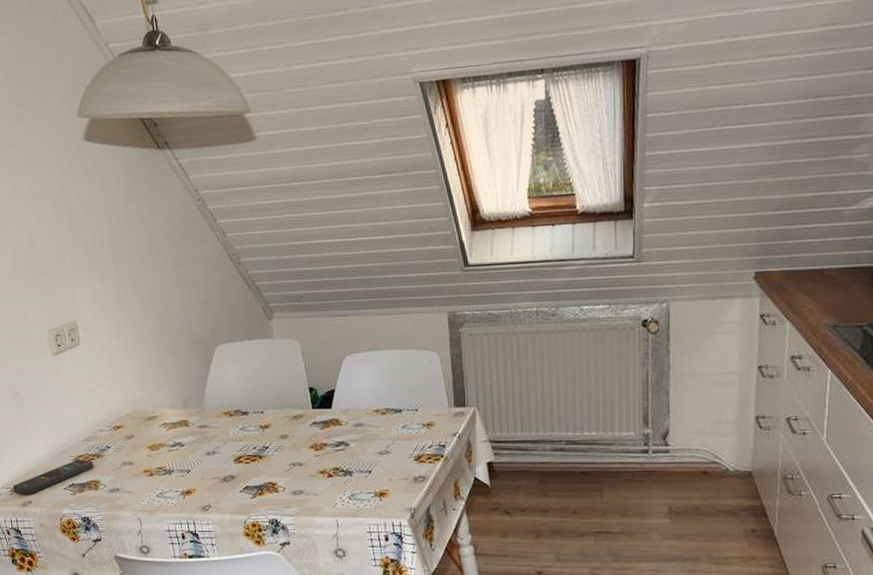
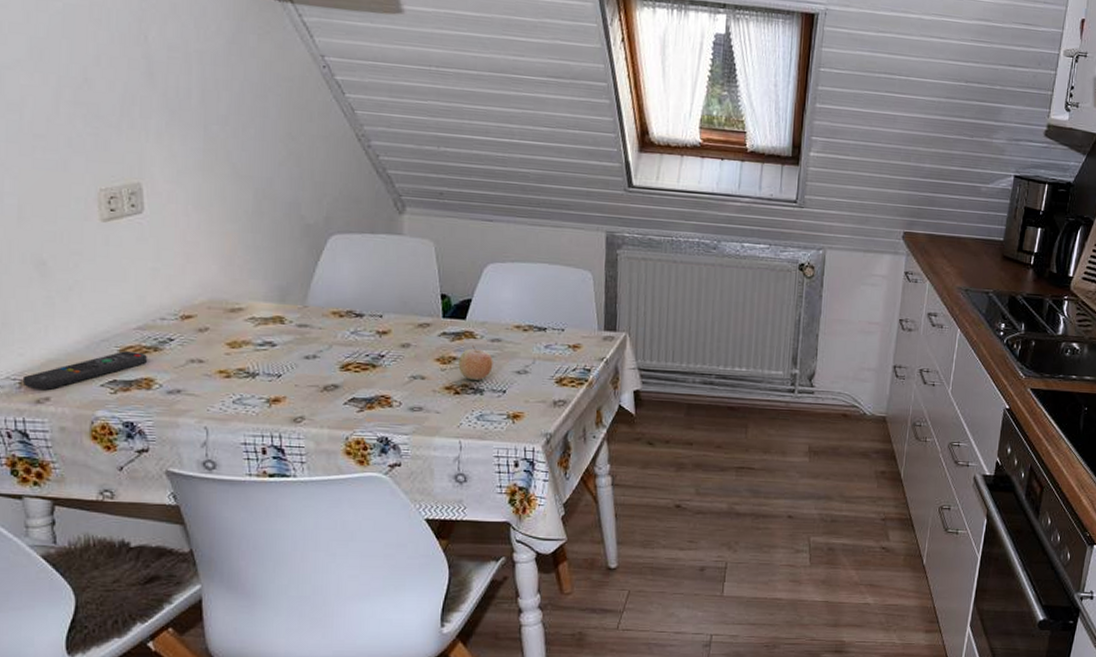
fruit: none [329,430,359,463] -> present [458,344,493,380]

